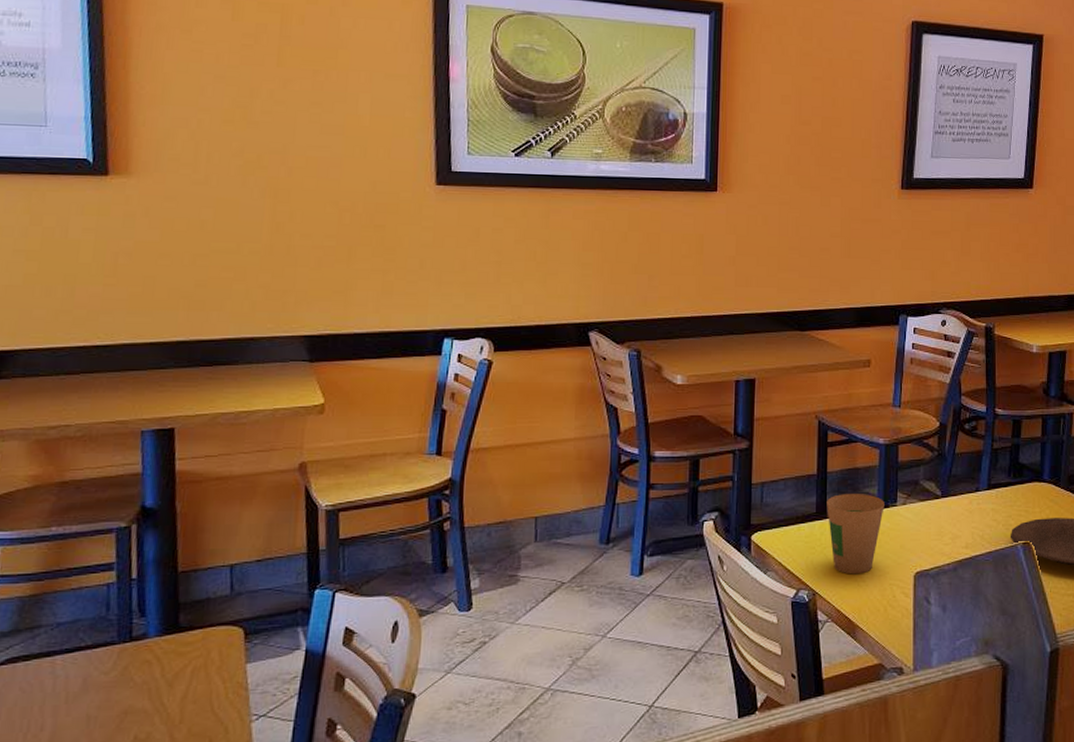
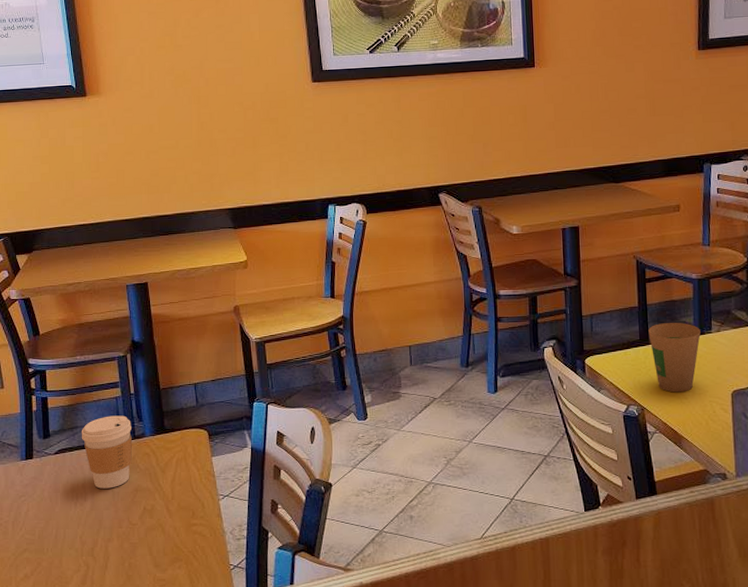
coffee cup: none [45,609,128,713] -> present [81,415,132,489]

